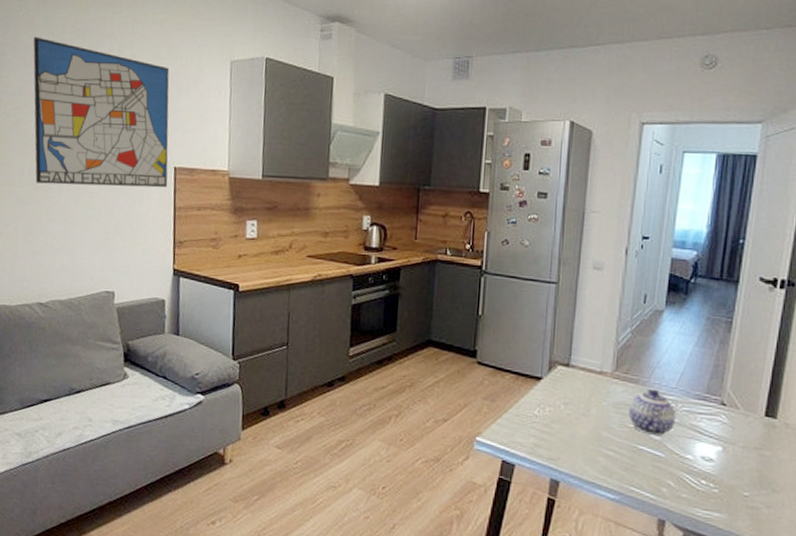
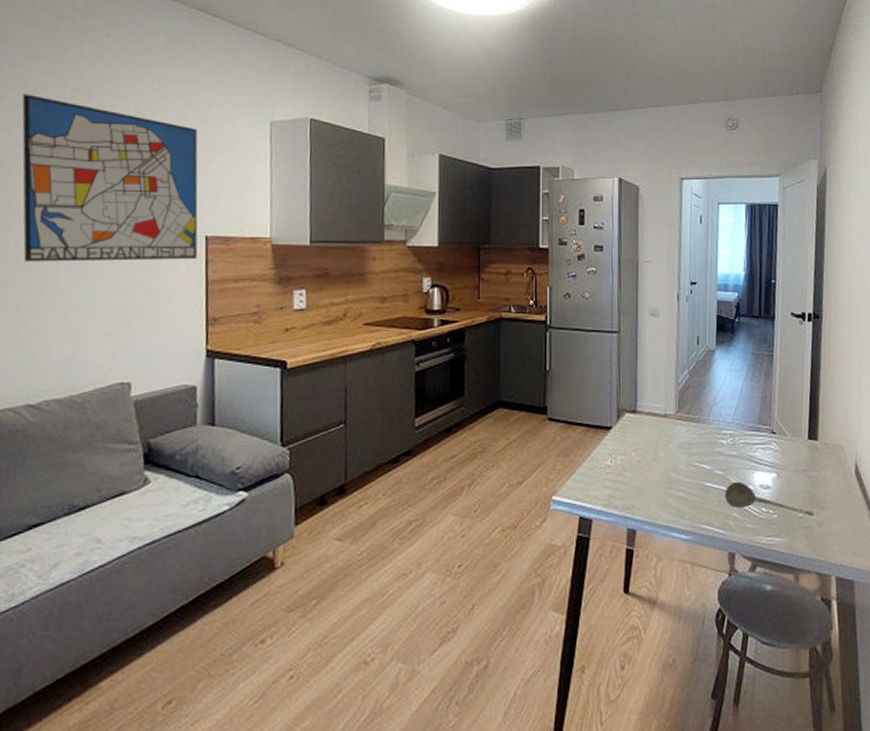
teapot: present [628,388,676,436] -> none [693,425,735,470]
soupspoon: none [659,449,764,499] -> present [724,481,815,518]

